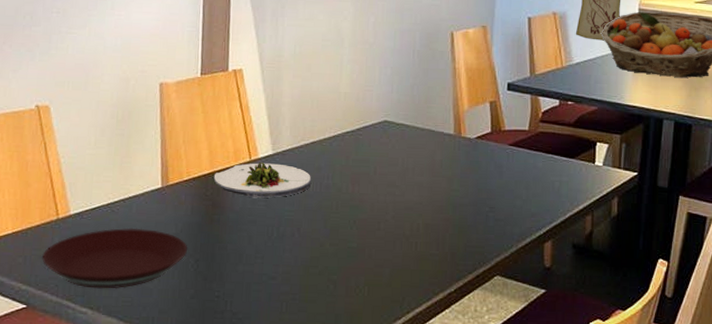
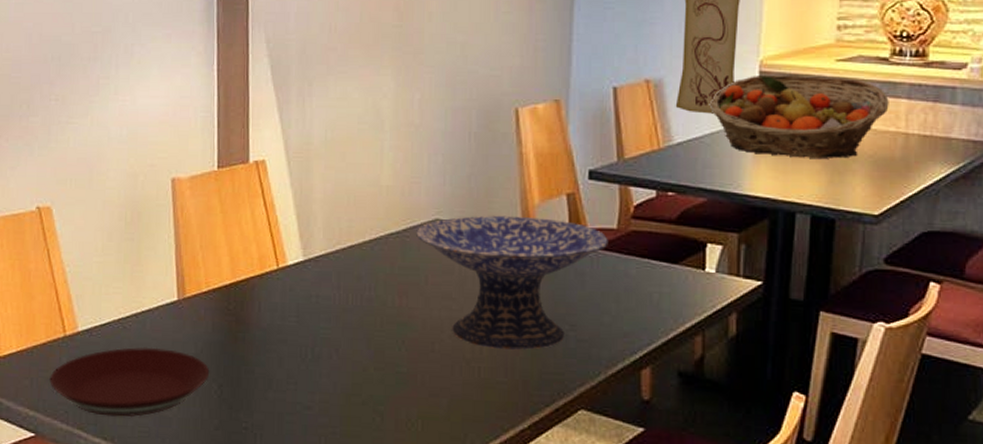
salad plate: present [213,162,312,198] -> none [236,270,351,313]
decorative bowl: none [368,118,521,228] -> present [416,215,608,350]

